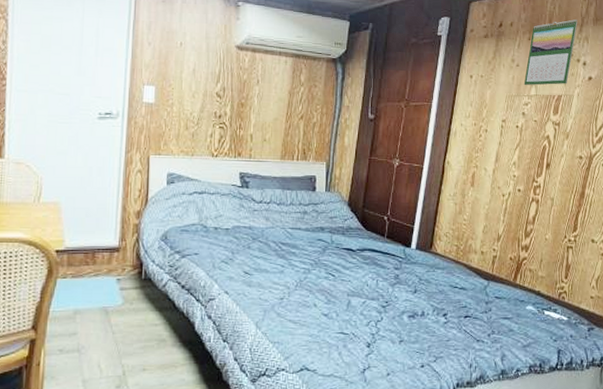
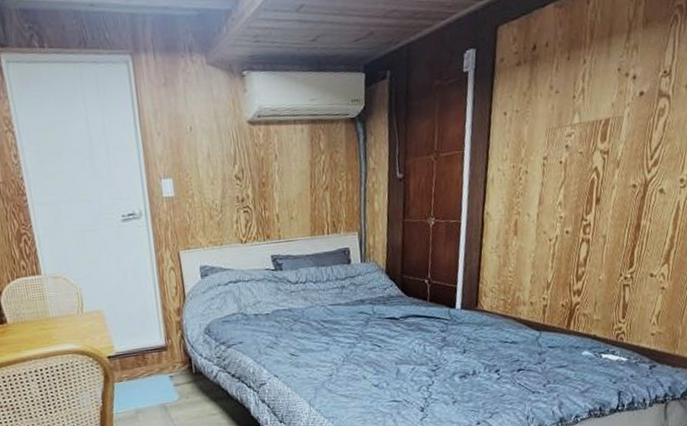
calendar: present [524,19,578,86] -> none [565,26,625,114]

